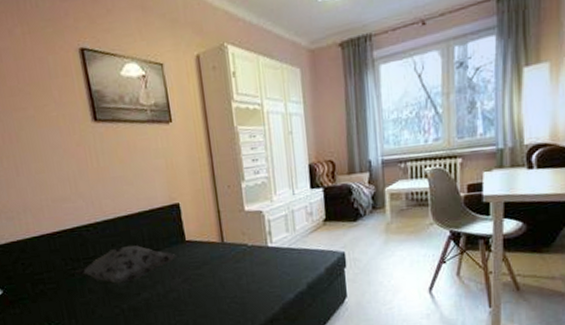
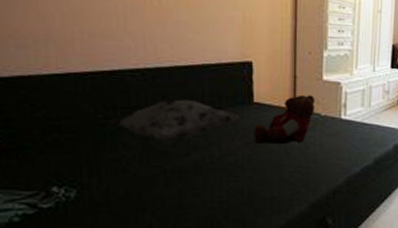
teddy bear: none [189,227,242,279] -> present [254,95,315,145]

